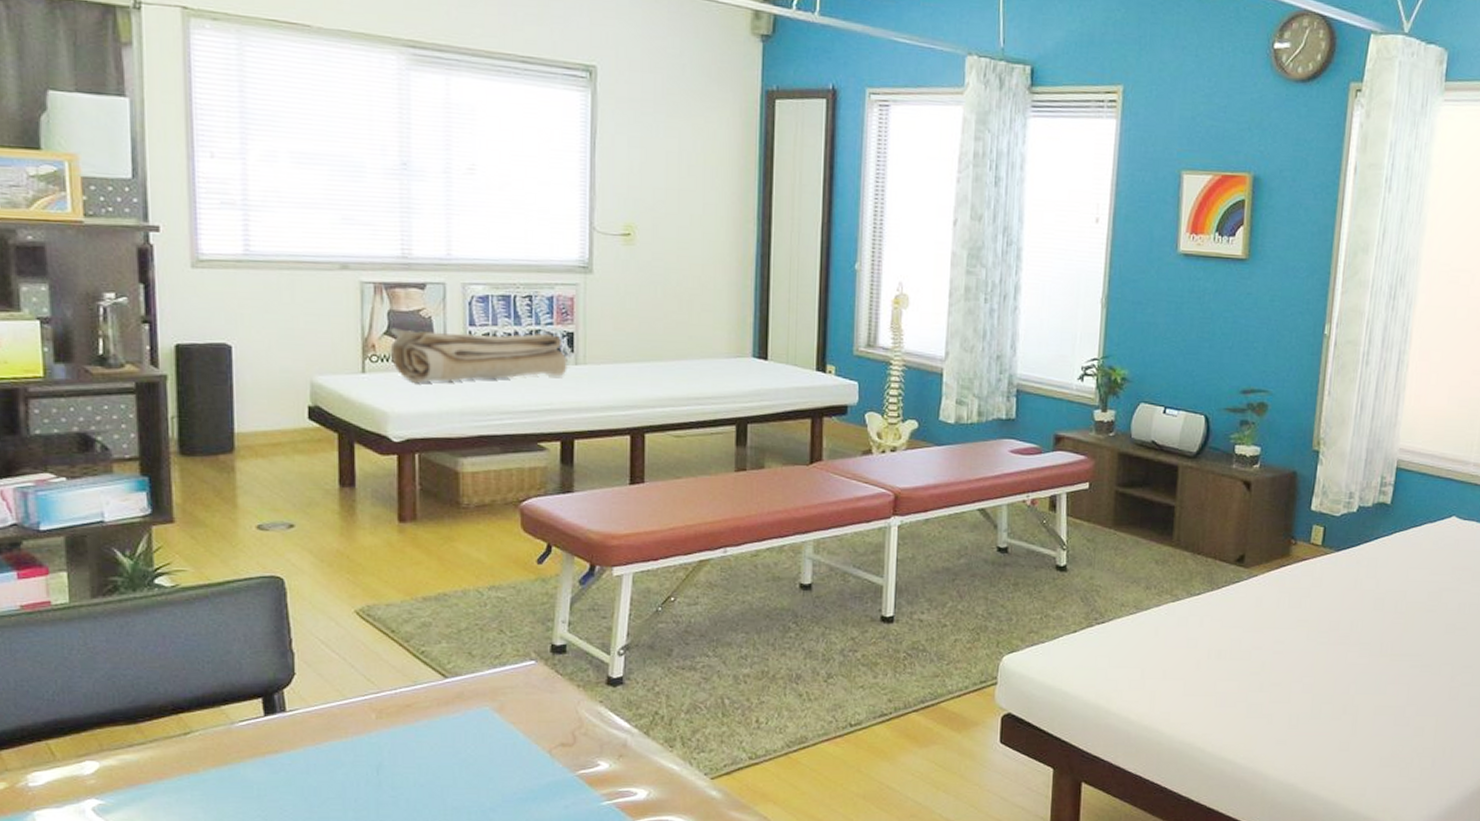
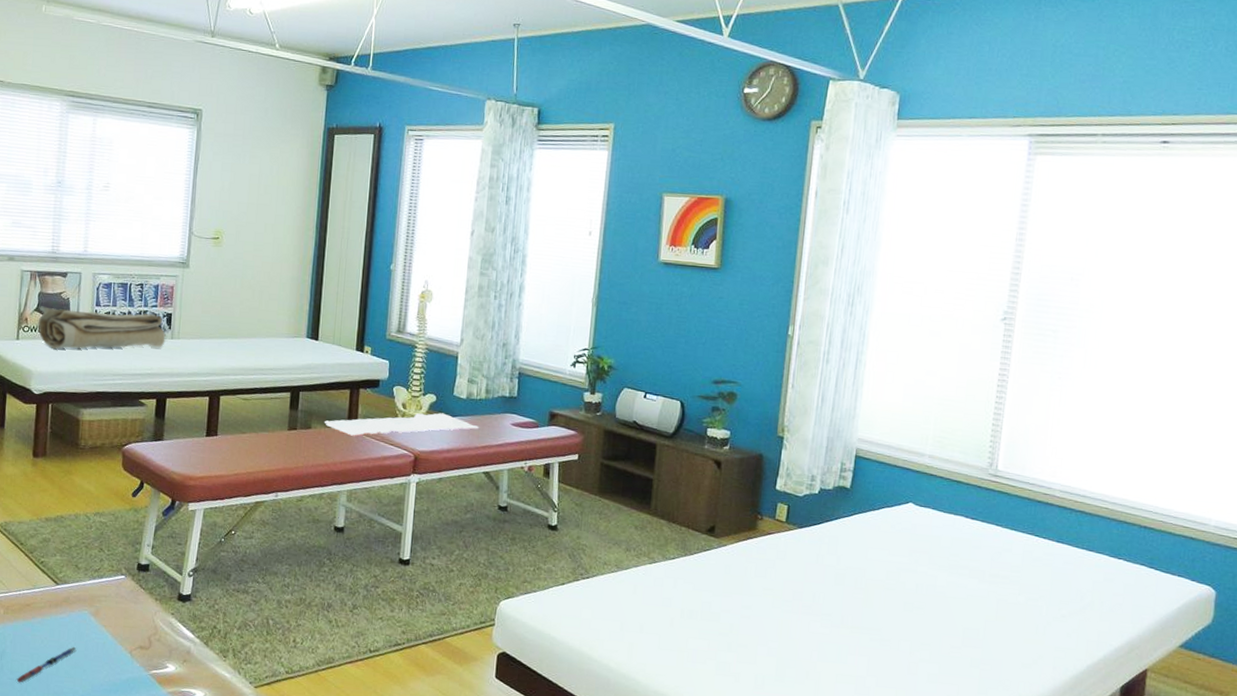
pen: none [401,751,478,801] -> present [16,646,77,683]
towel: none [780,442,972,475] -> present [324,413,480,436]

